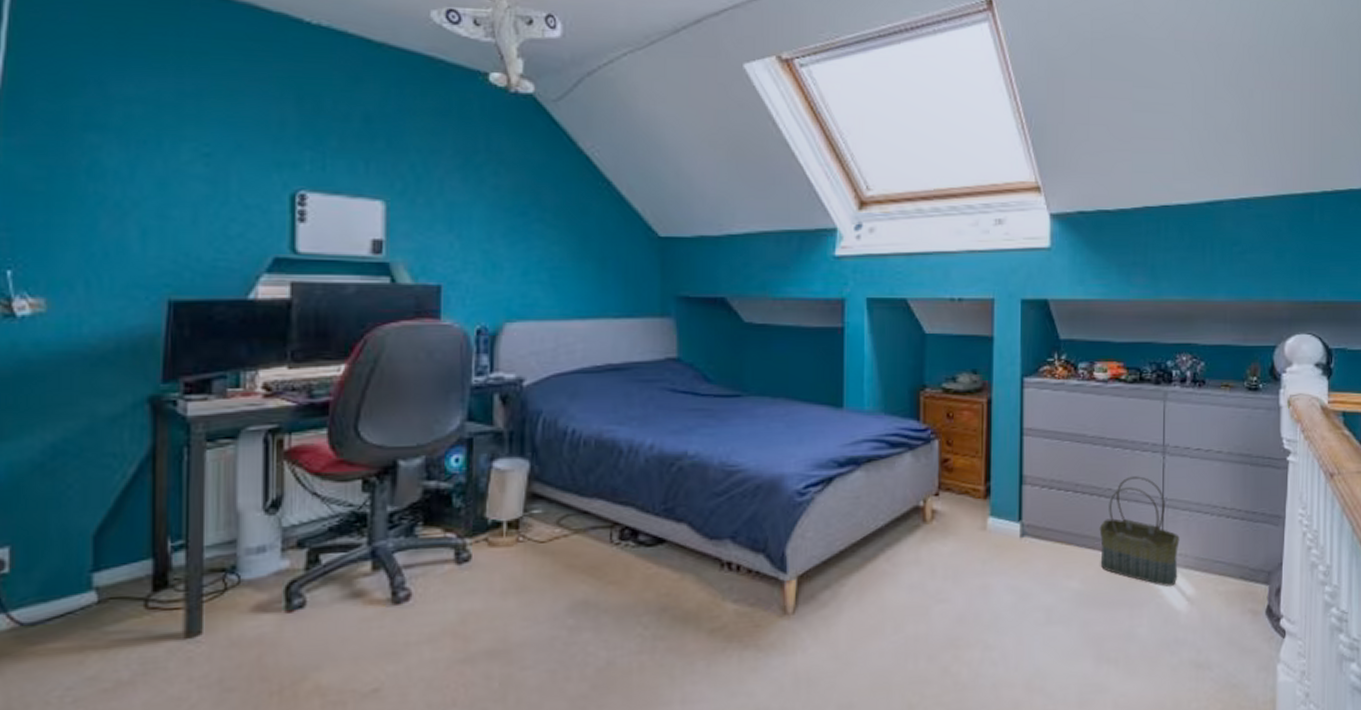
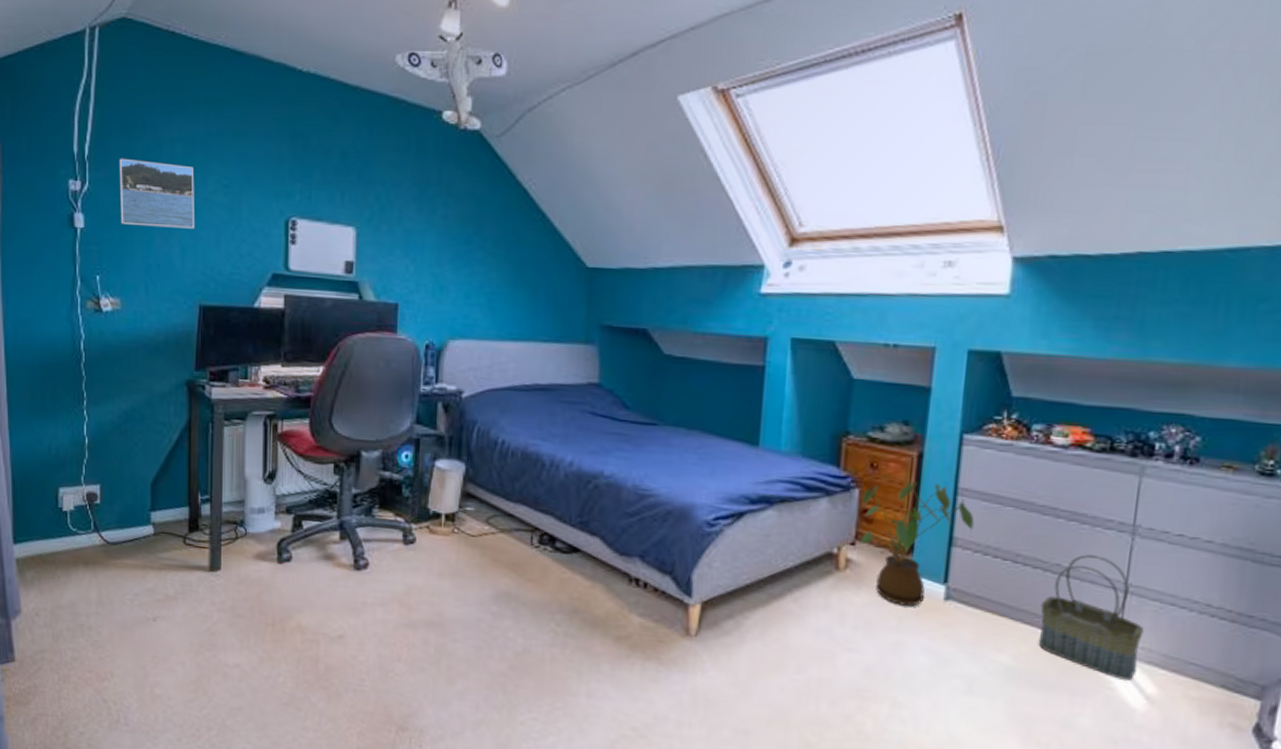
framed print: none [44,120,161,207] -> present [119,158,194,229]
house plant: none [942,426,1039,549] -> present [859,480,975,606]

